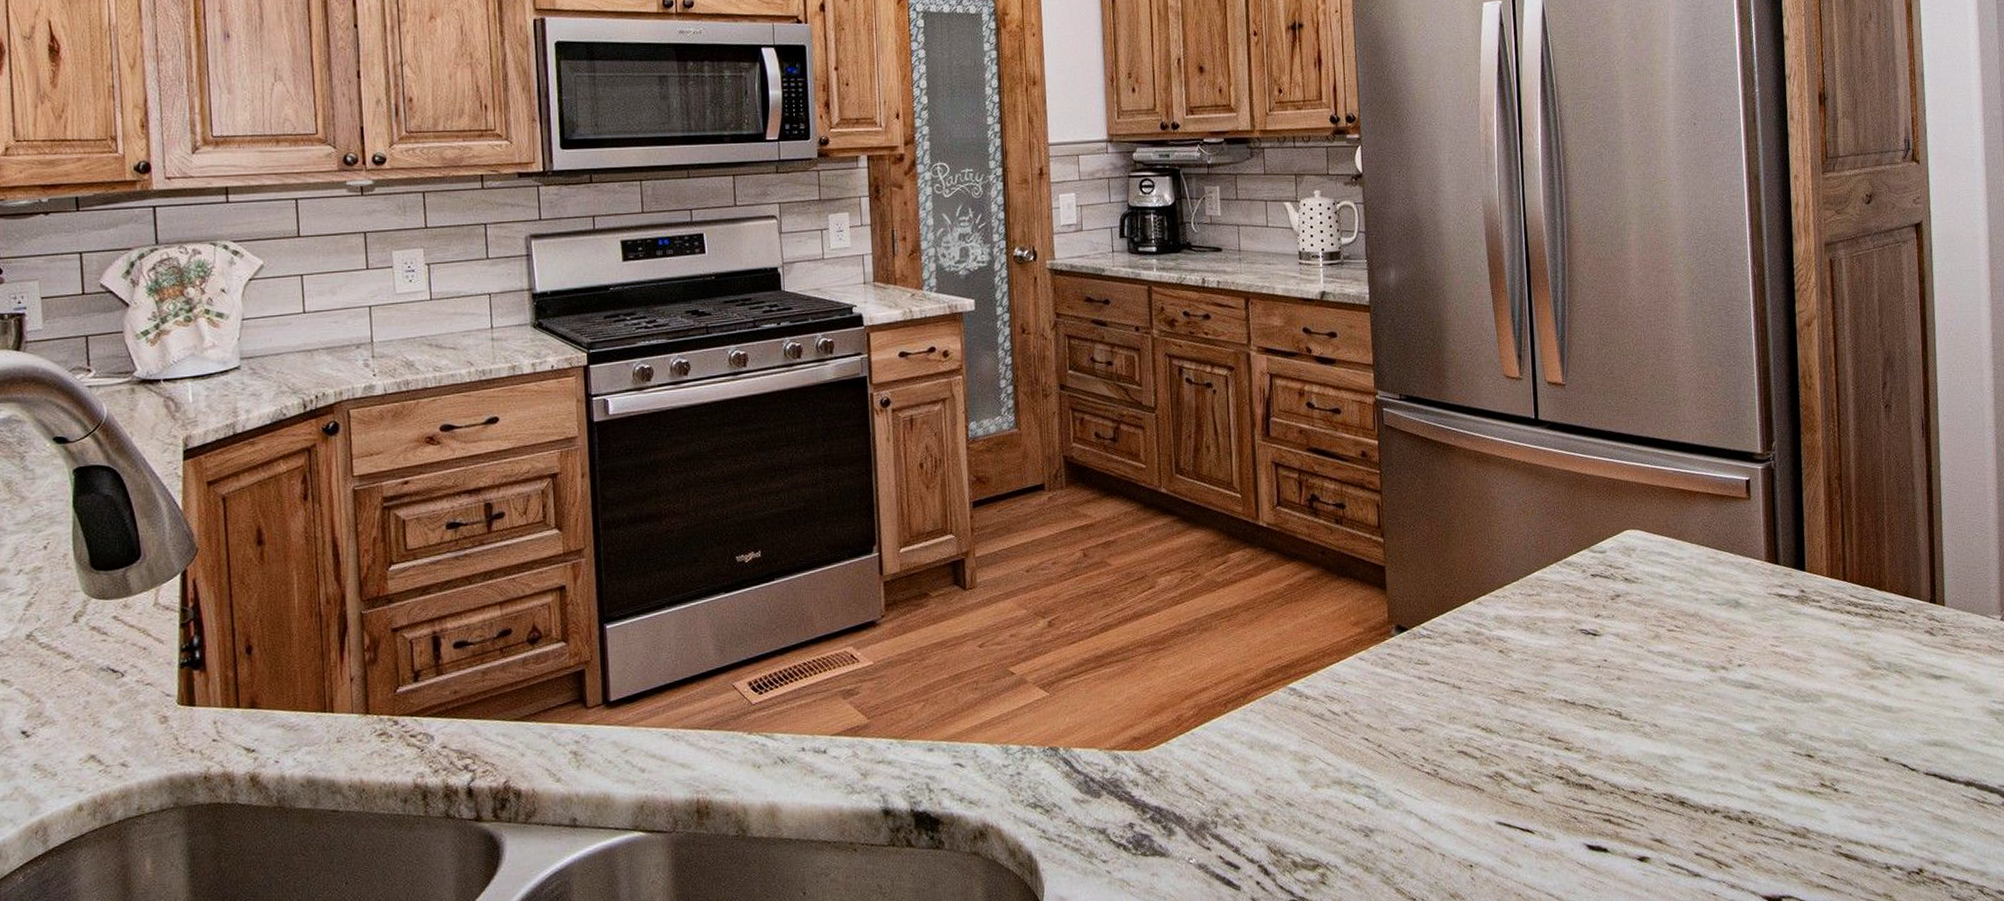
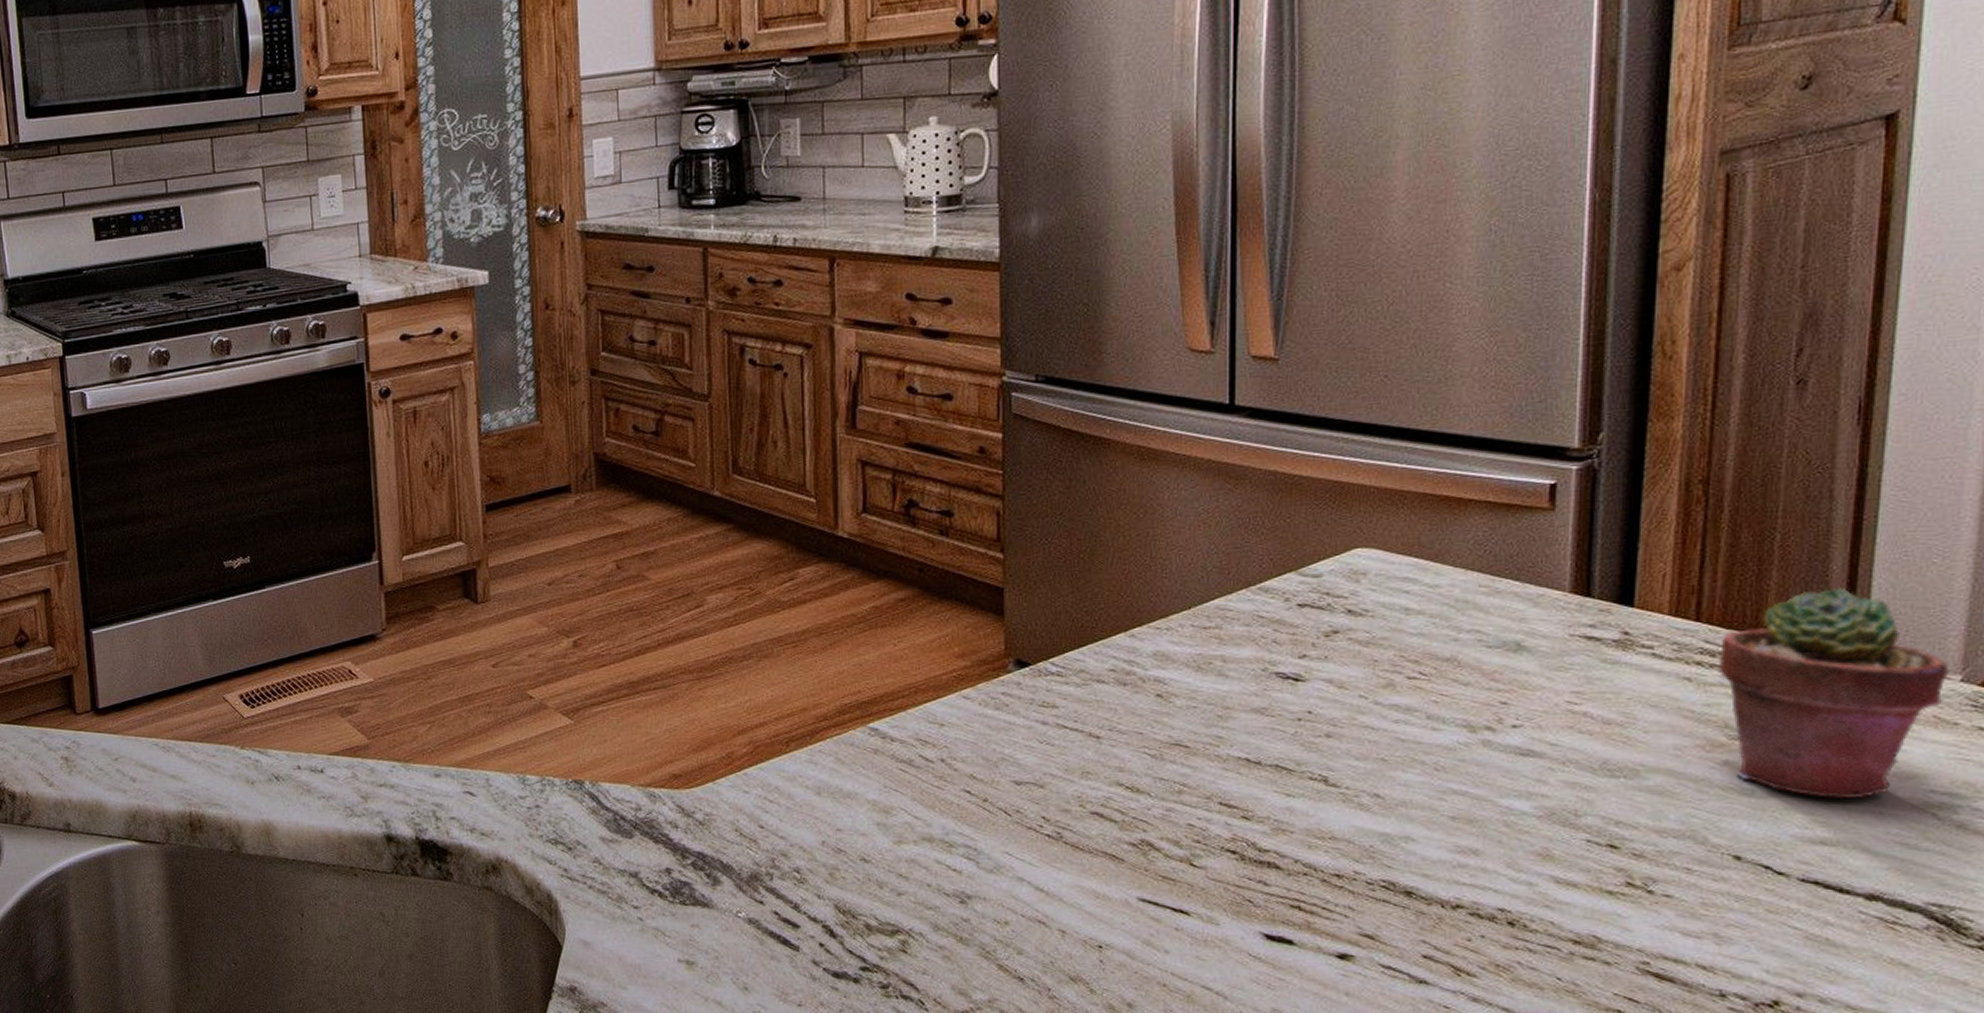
potted succulent: none [1859,554,1994,711] -> present [1717,587,1949,800]

